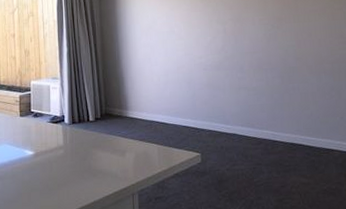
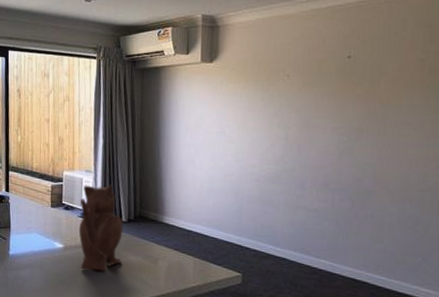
teapot: none [48,89,92,173] -> present [78,185,123,272]

